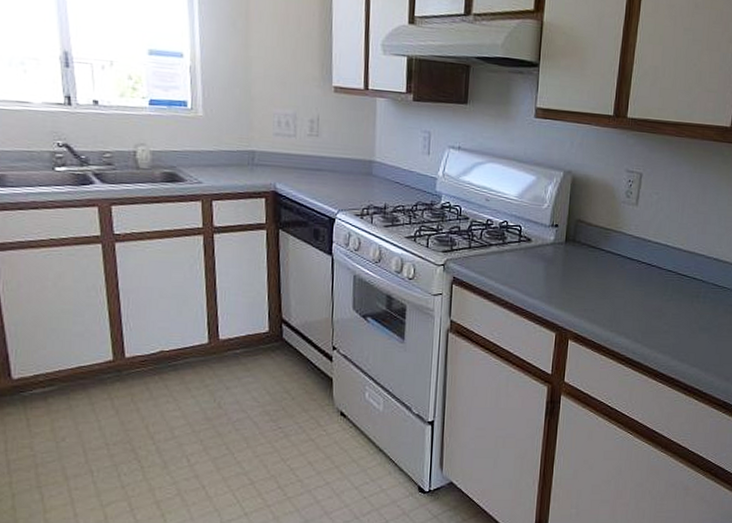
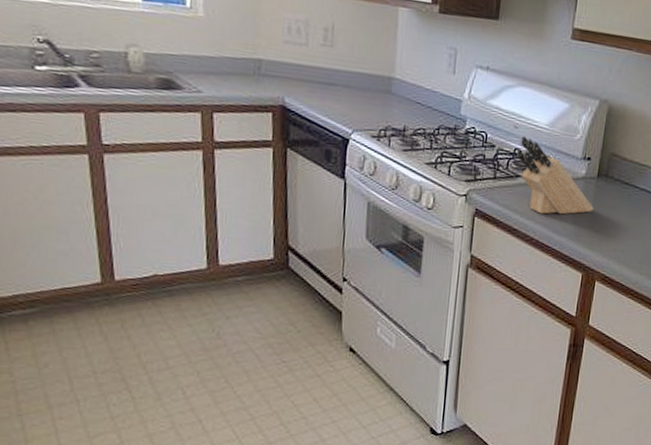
knife block: none [489,207,563,279] -> present [517,135,594,215]

